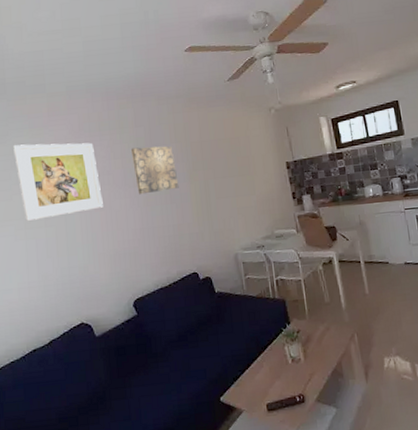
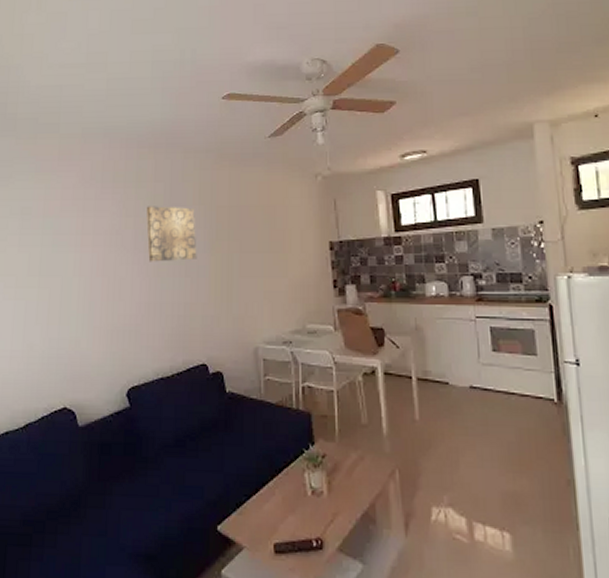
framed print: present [13,142,103,221] -> none [14,190,107,278]

